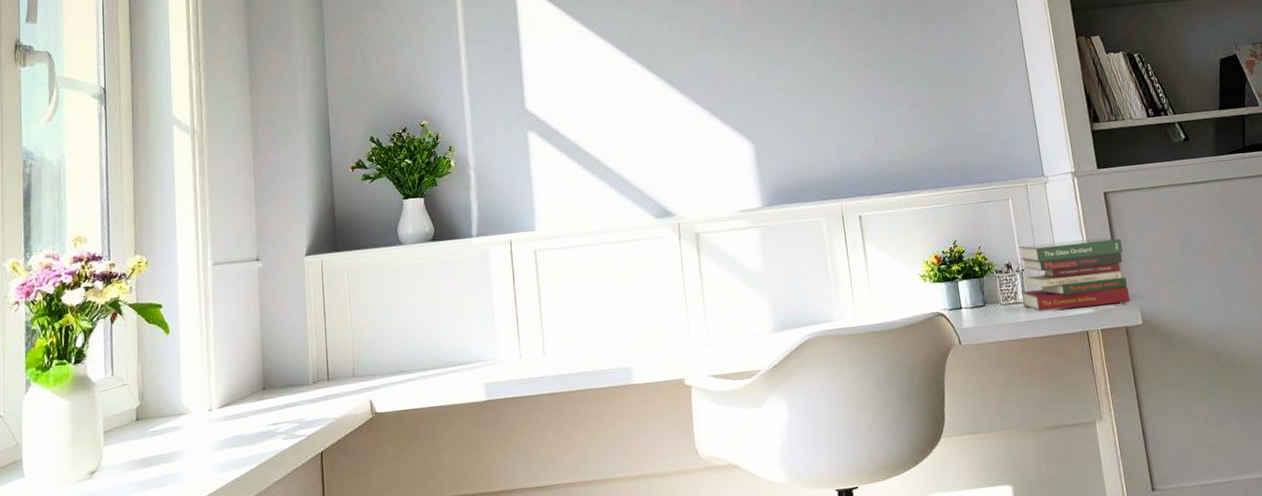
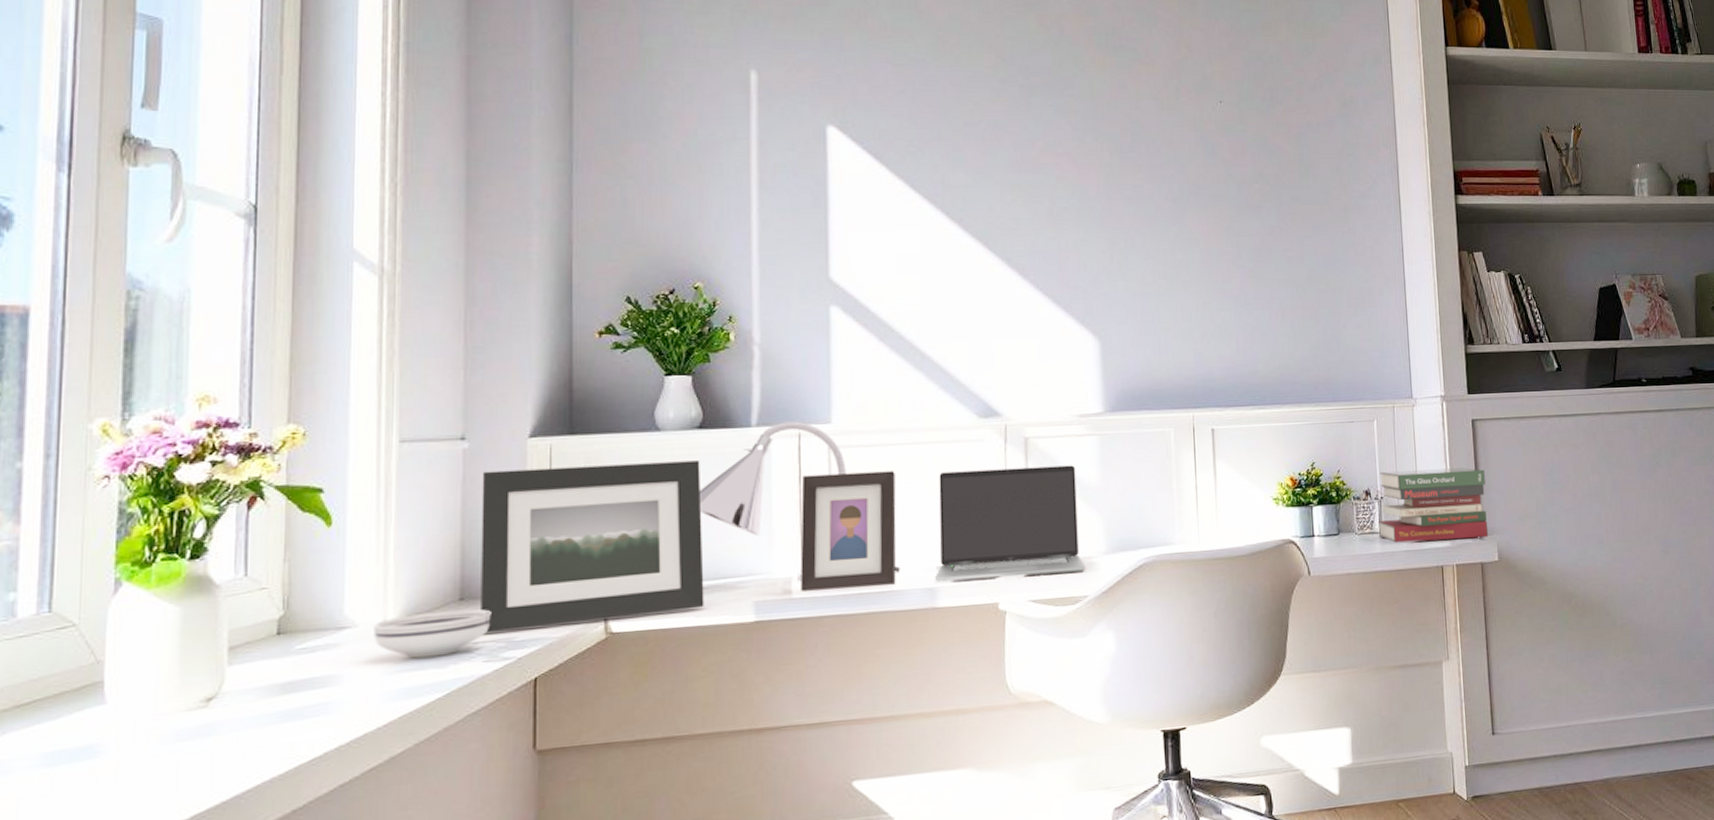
bowl: none [203,396,287,438] -> present [374,609,491,659]
picture frame: none [273,267,446,416] -> present [481,460,704,633]
table lamp: none [435,230,600,365] -> present [699,421,900,581]
picture frame: none [515,268,598,375] -> present [800,471,897,593]
laptop: none [626,255,757,362] -> present [935,465,1085,582]

